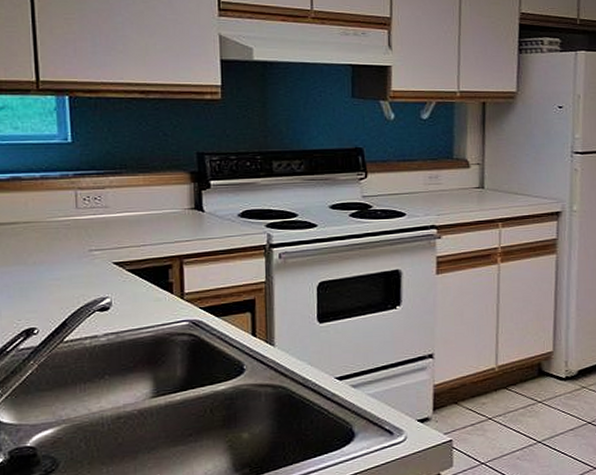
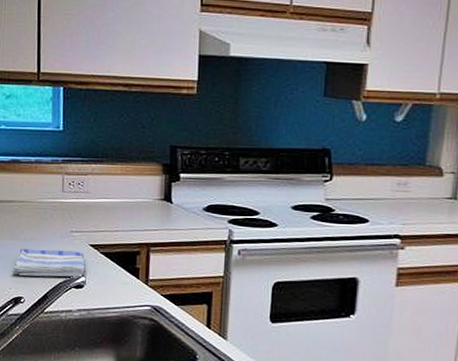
dish towel: none [18,271,110,305] -> present [10,248,86,277]

